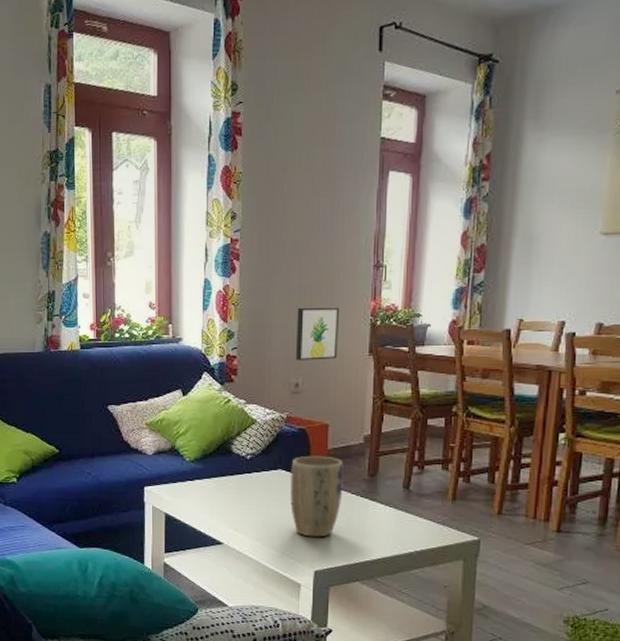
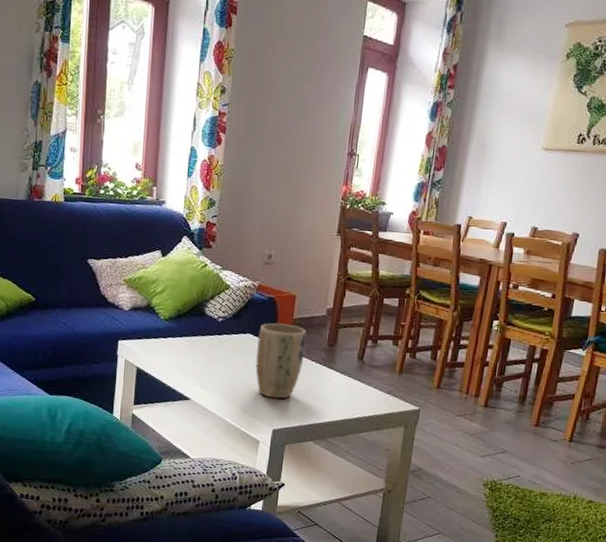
wall art: present [295,307,340,360] -> none [270,184,315,236]

